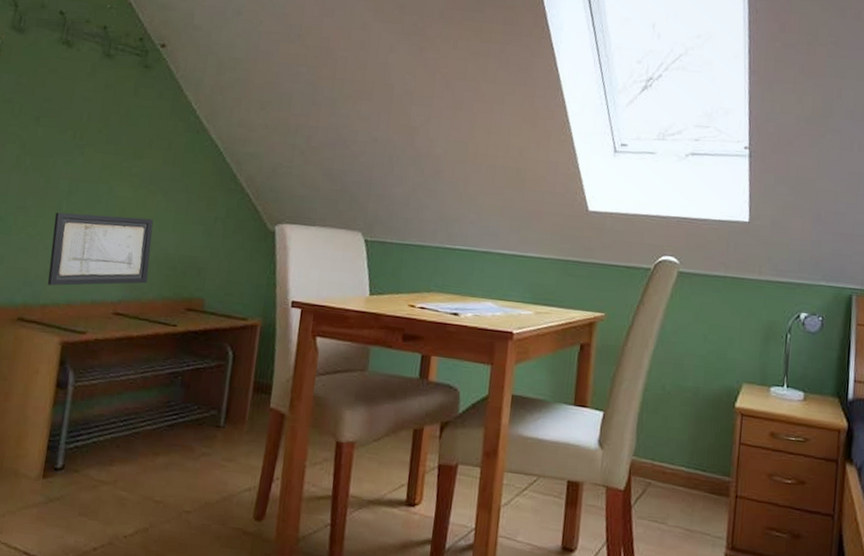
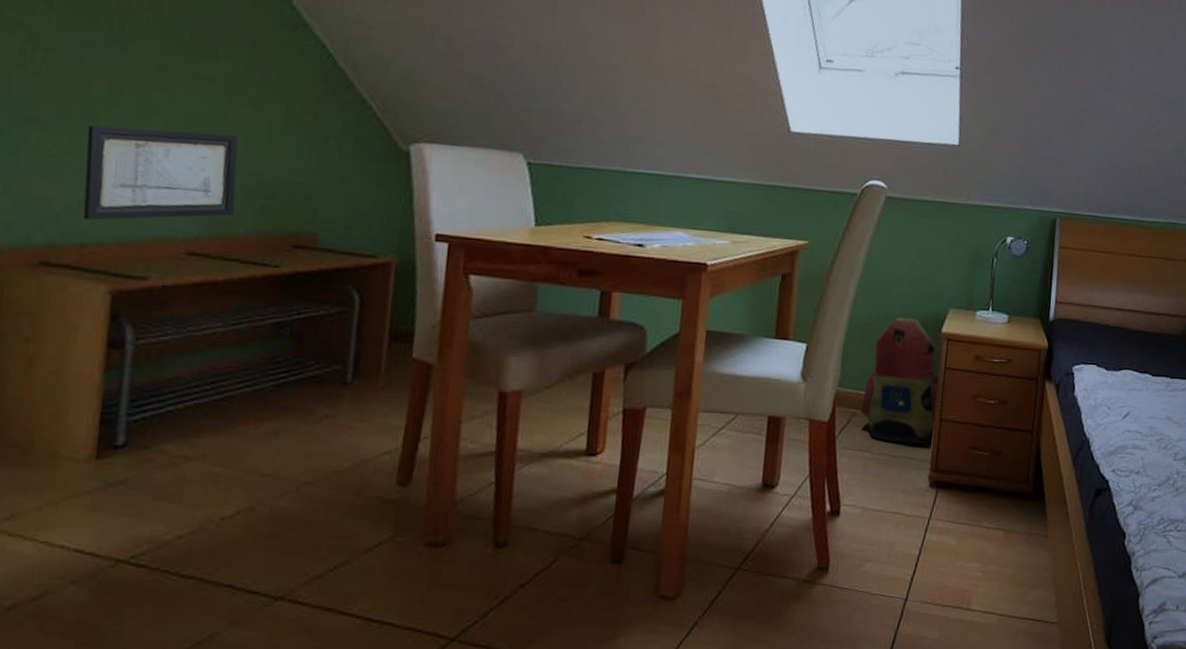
backpack: none [655,390,734,520] -> present [860,317,940,444]

